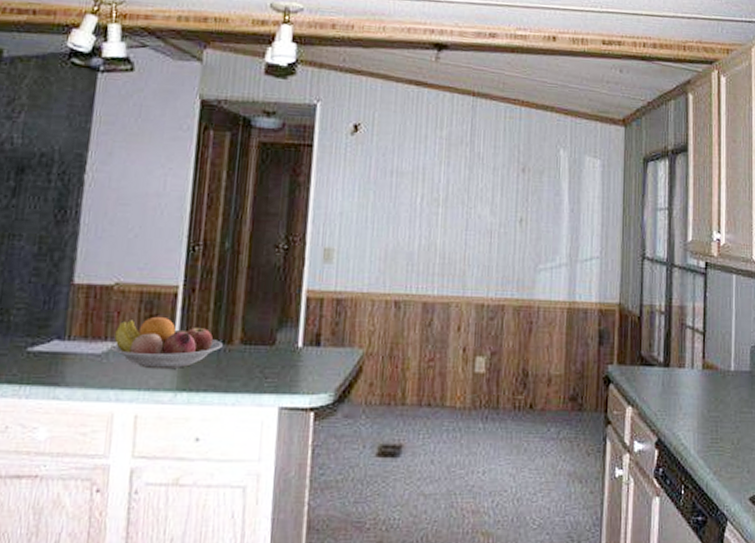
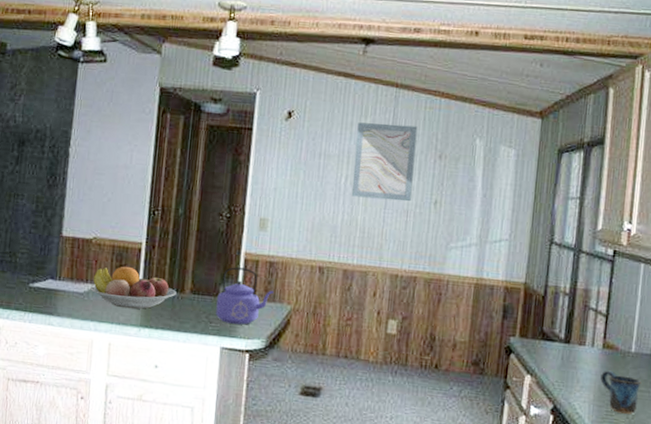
kettle: none [272,308,342,377] -> present [215,267,273,325]
wall art: none [428,135,498,221] -> present [351,122,418,202]
mug: none [703,393,743,439] -> present [600,370,642,414]

